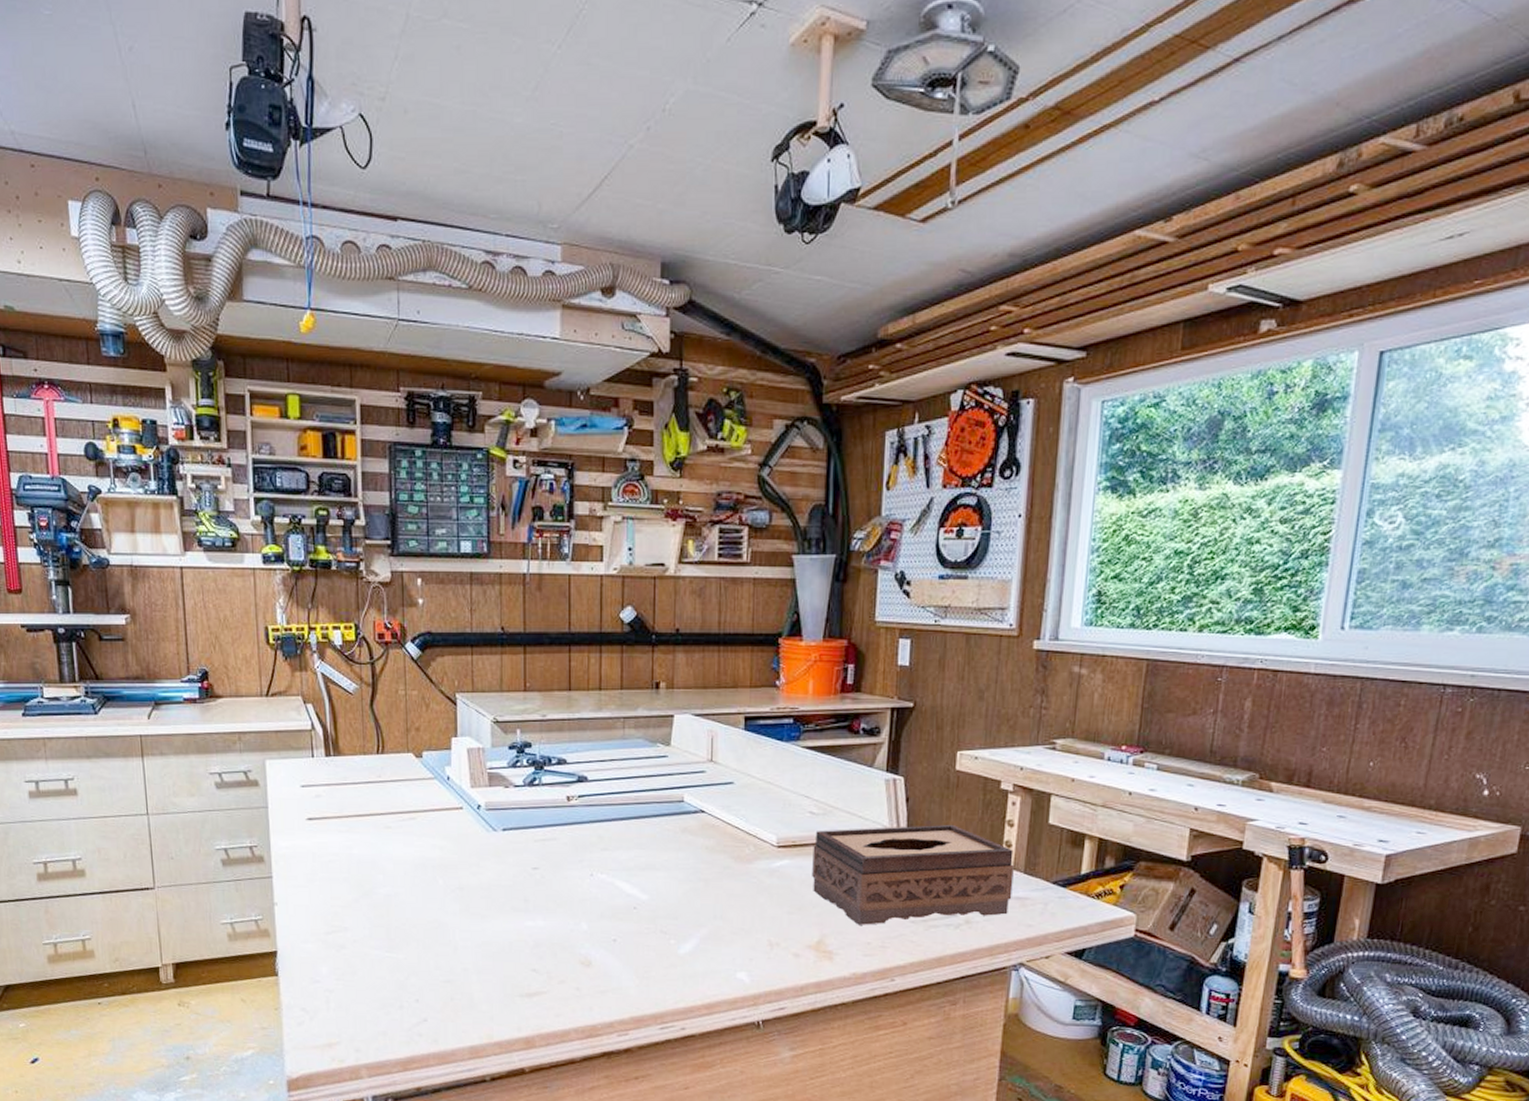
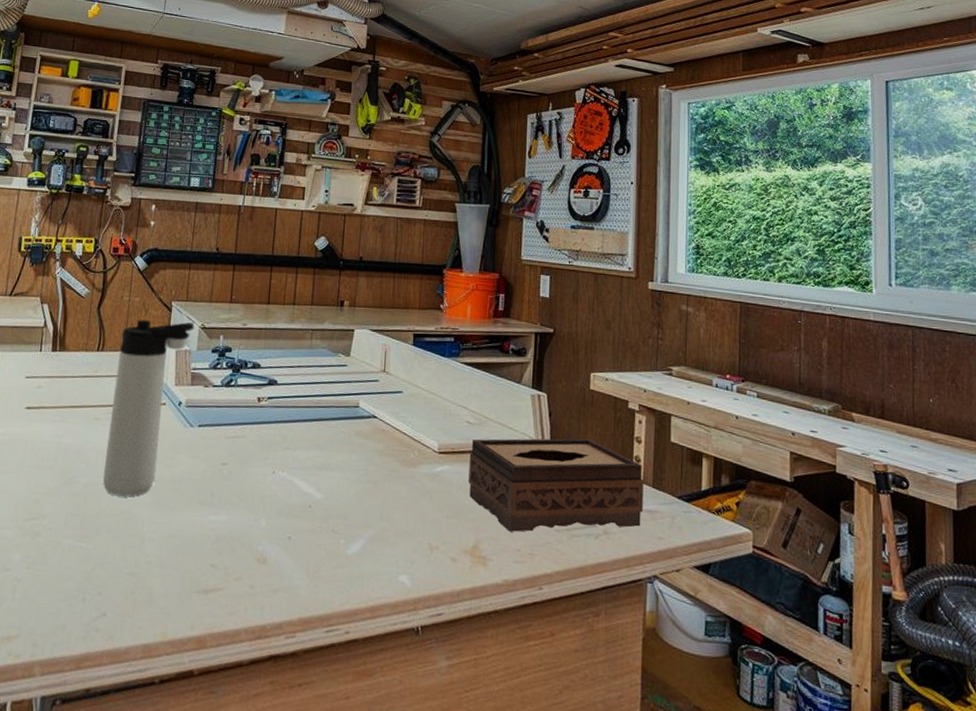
thermos bottle: none [402,716,485,905] -> present [102,319,195,496]

